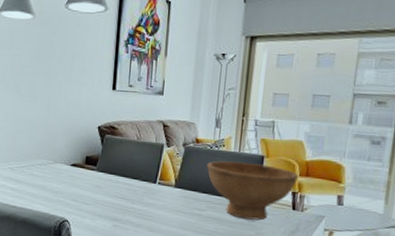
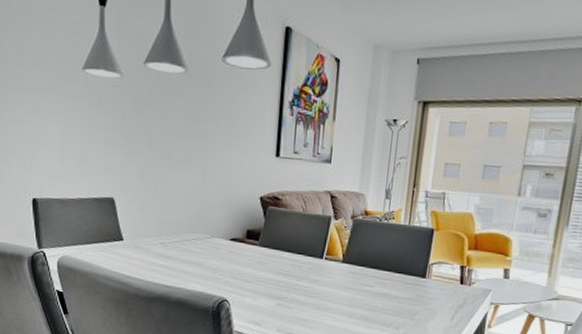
bowl: present [206,161,299,221] -> none [375,234,468,296]

